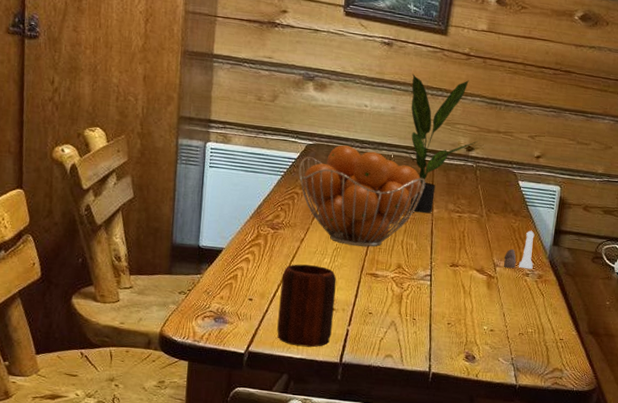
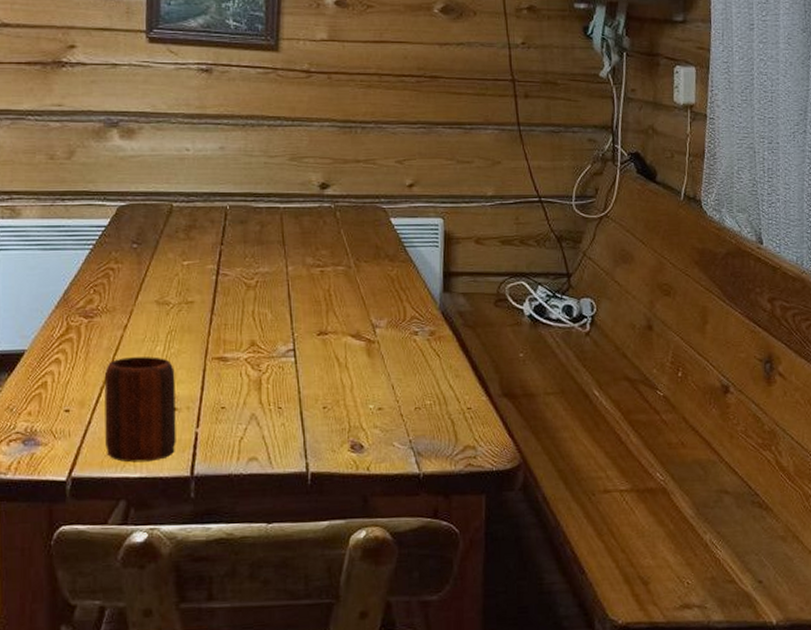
fruit basket: present [298,145,426,247] -> none [111,201,274,325]
potted plant: present [394,74,479,213] -> none [229,101,334,273]
salt and pepper shaker set: present [503,230,535,270] -> none [383,277,422,328]

